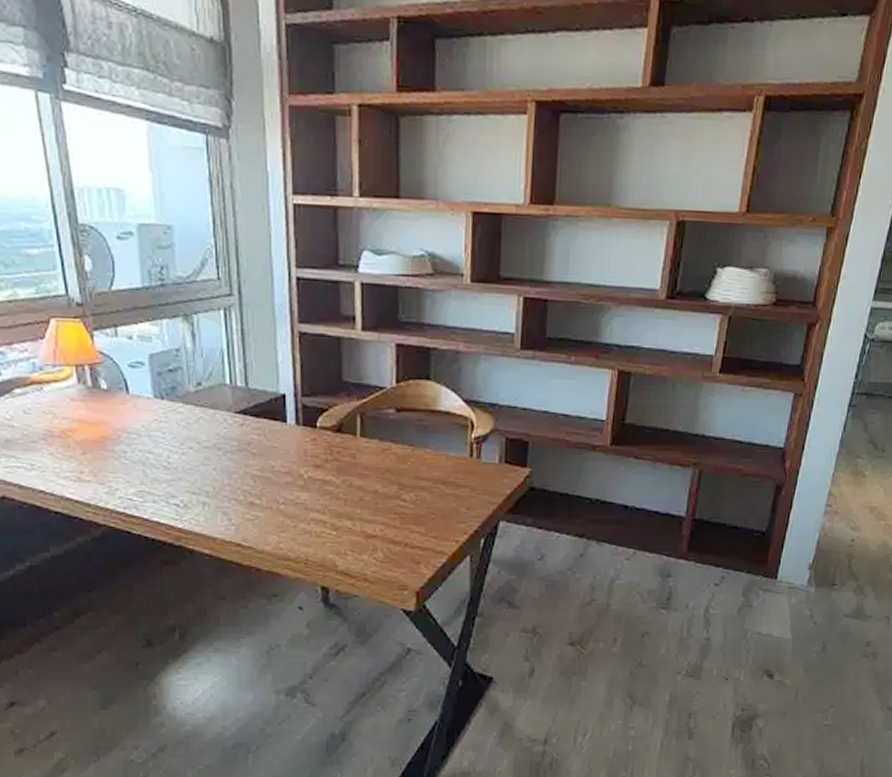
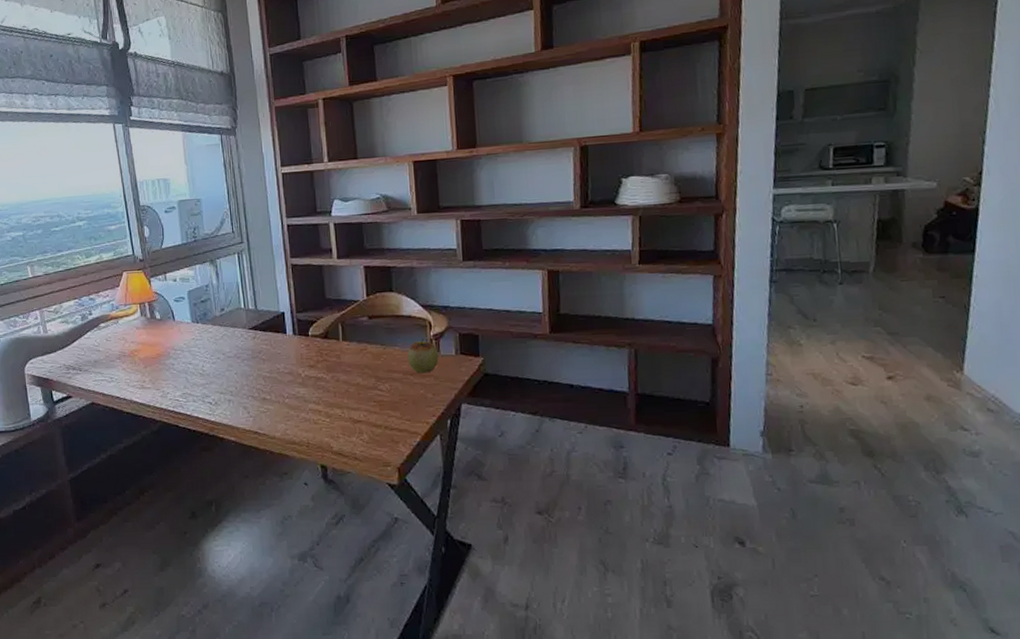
apple: none [441,441,479,483] -> present [407,339,439,374]

